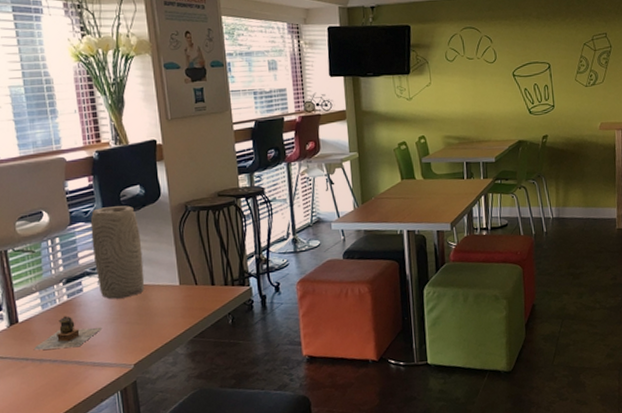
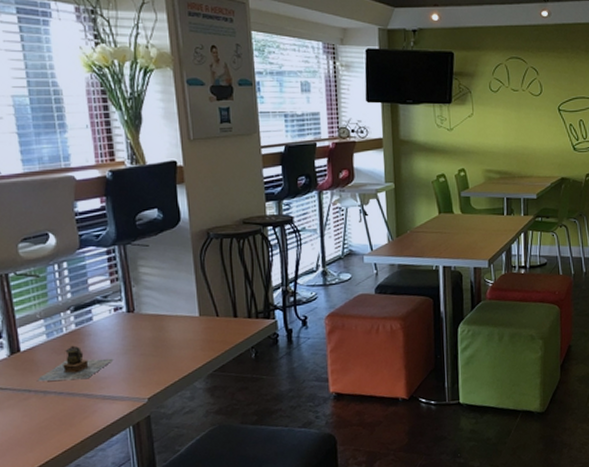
vase: present [90,205,145,300] -> none [102,230,162,330]

